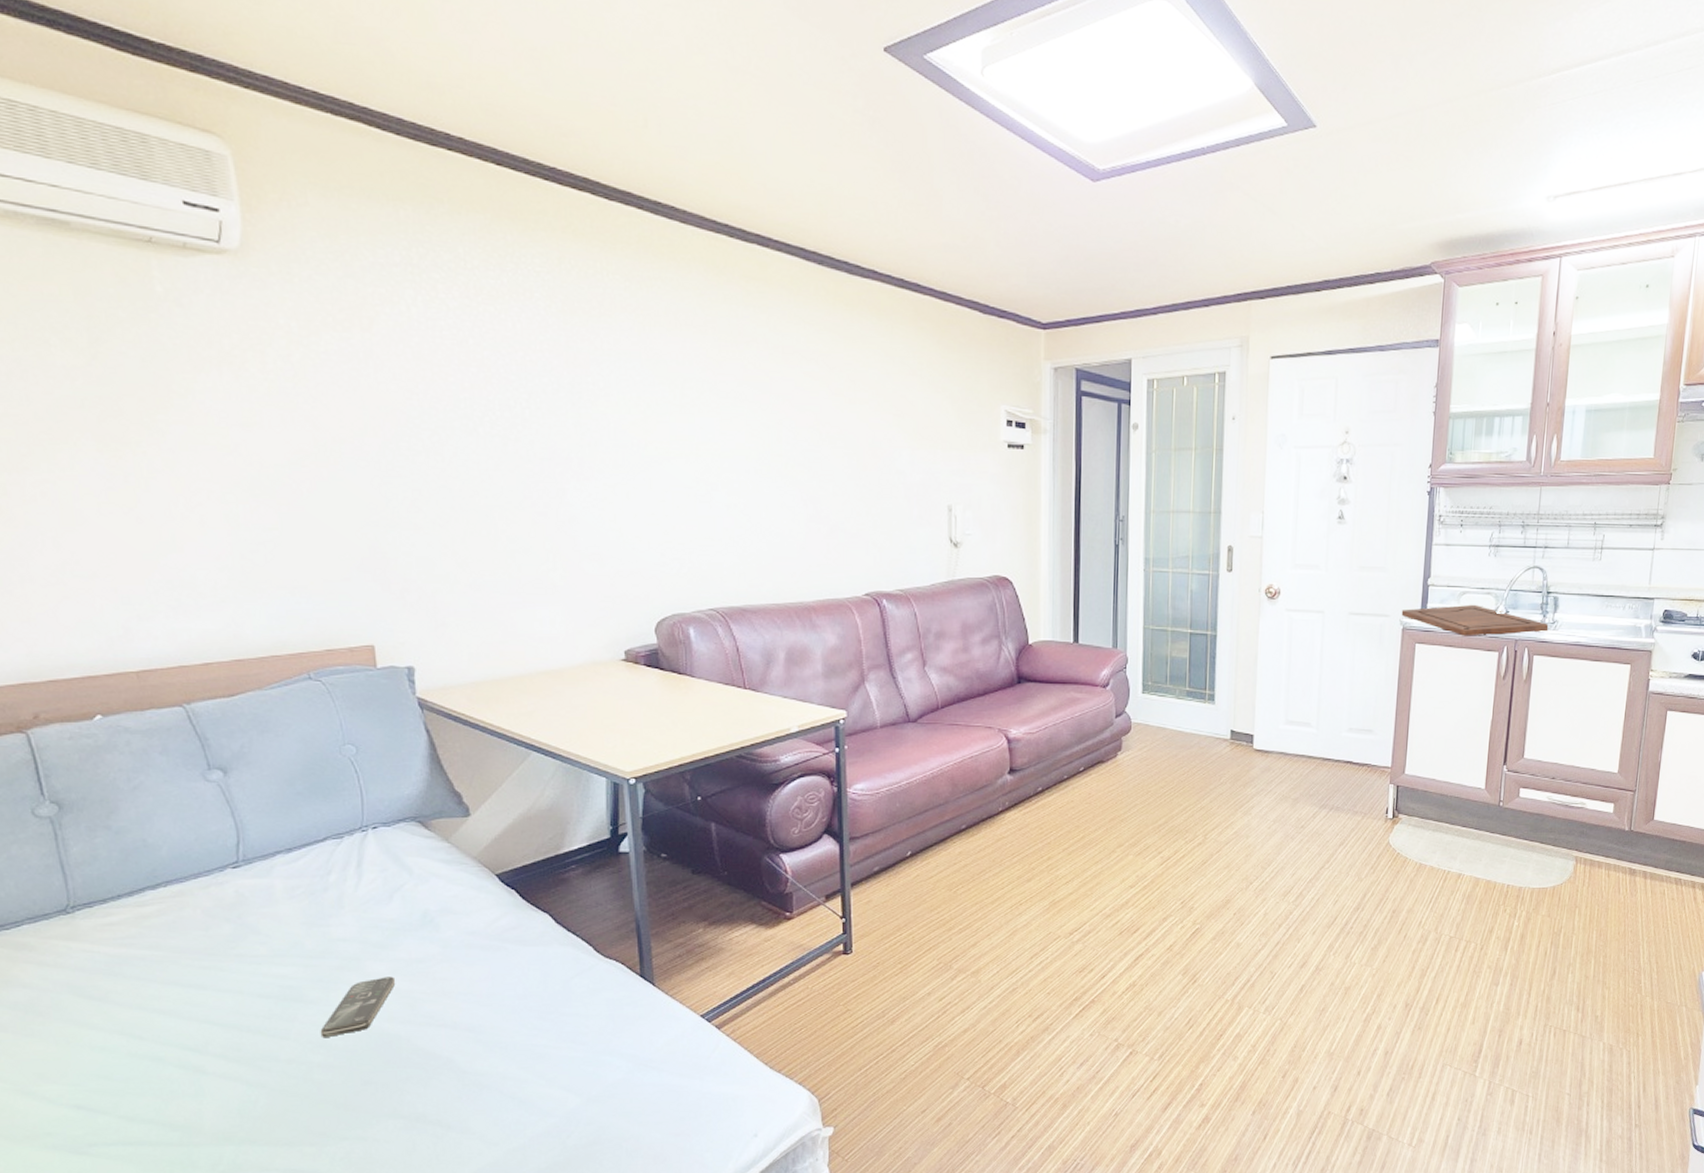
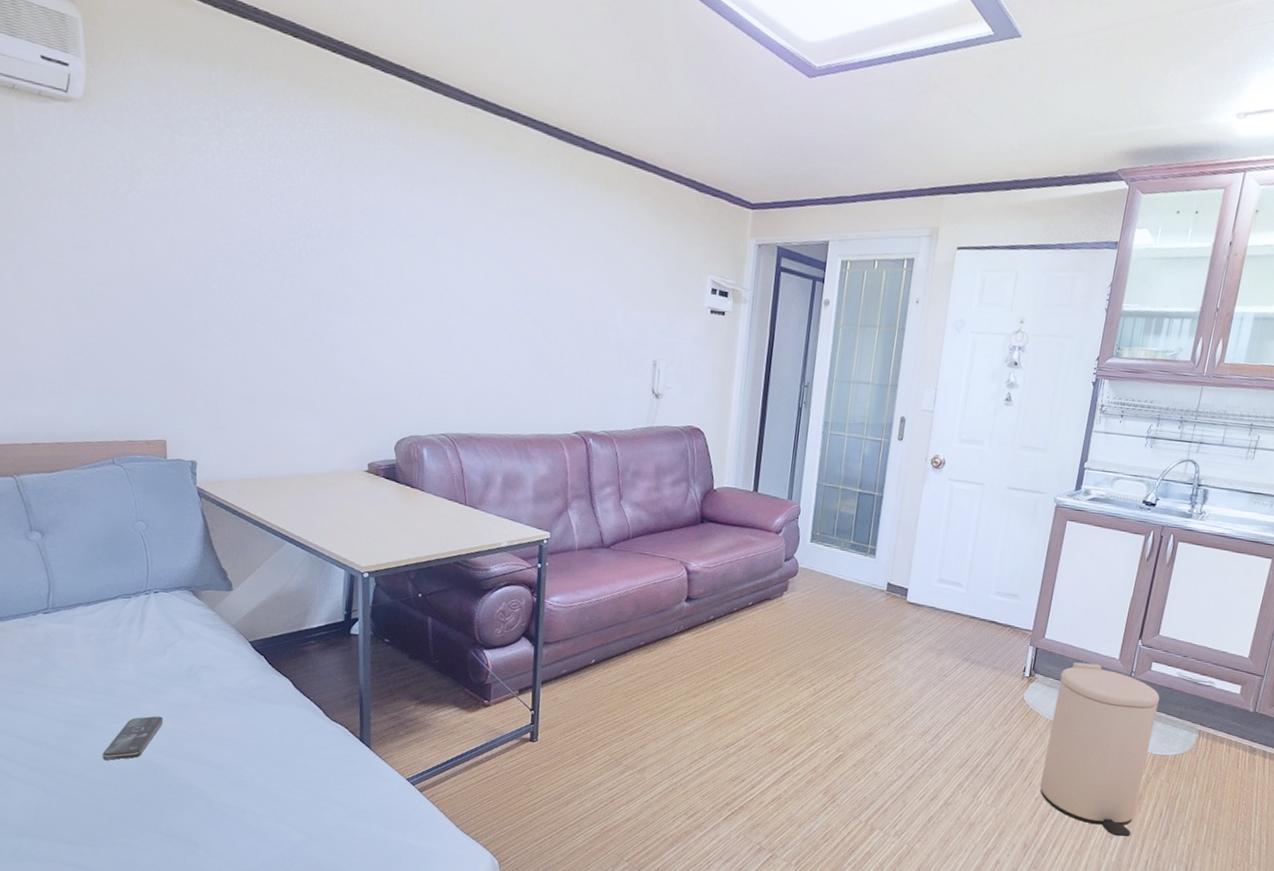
cutting board: present [1401,605,1549,636] -> none [1056,488,1196,521]
pedal bin: none [1415,797,1532,983] -> present [1039,662,1160,837]

